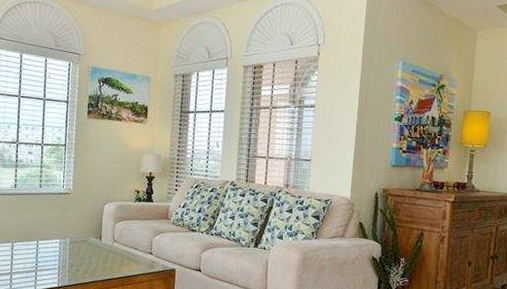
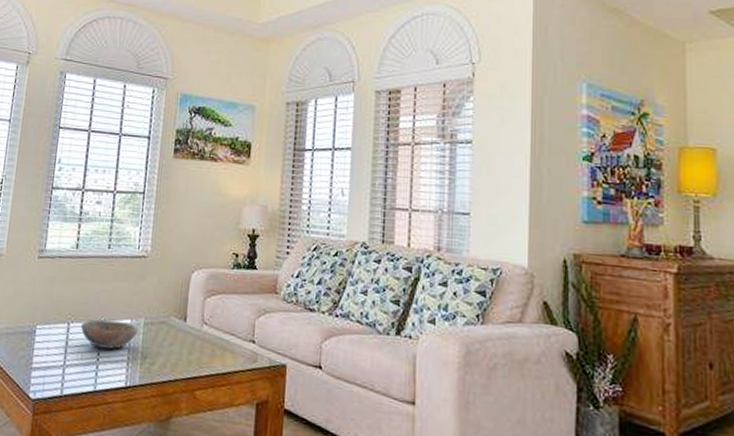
bowl: none [22,239,66,261] -> present [81,319,139,349]

